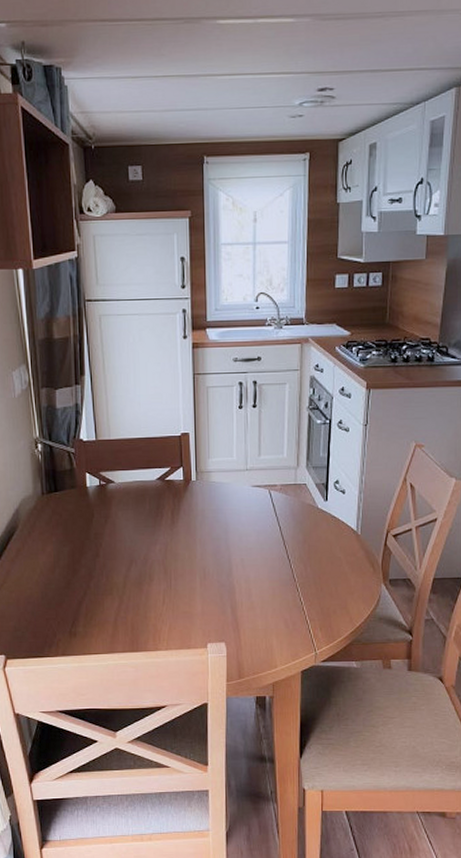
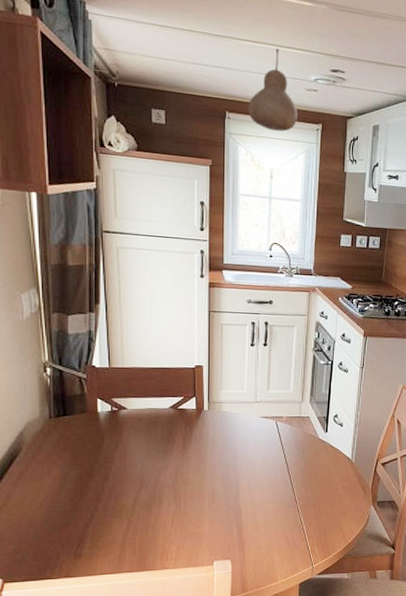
pendant light: none [227,76,281,169] -> present [248,47,297,132]

